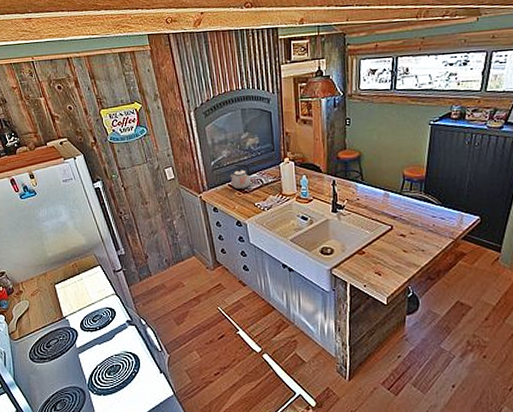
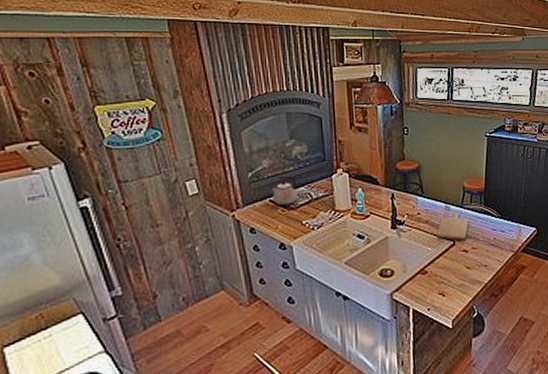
chopping board: none [374,198,408,225] -> present [436,211,469,240]

